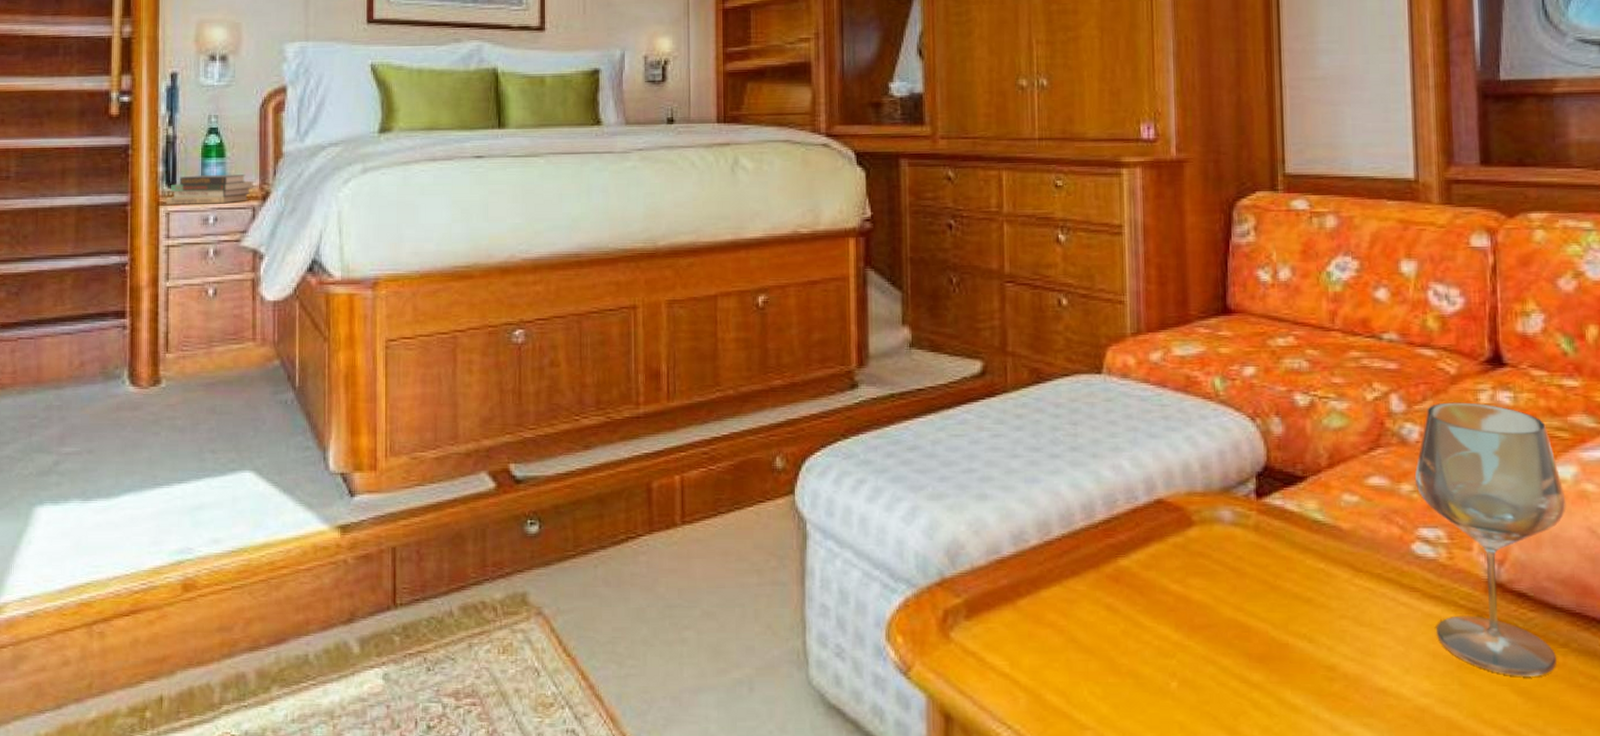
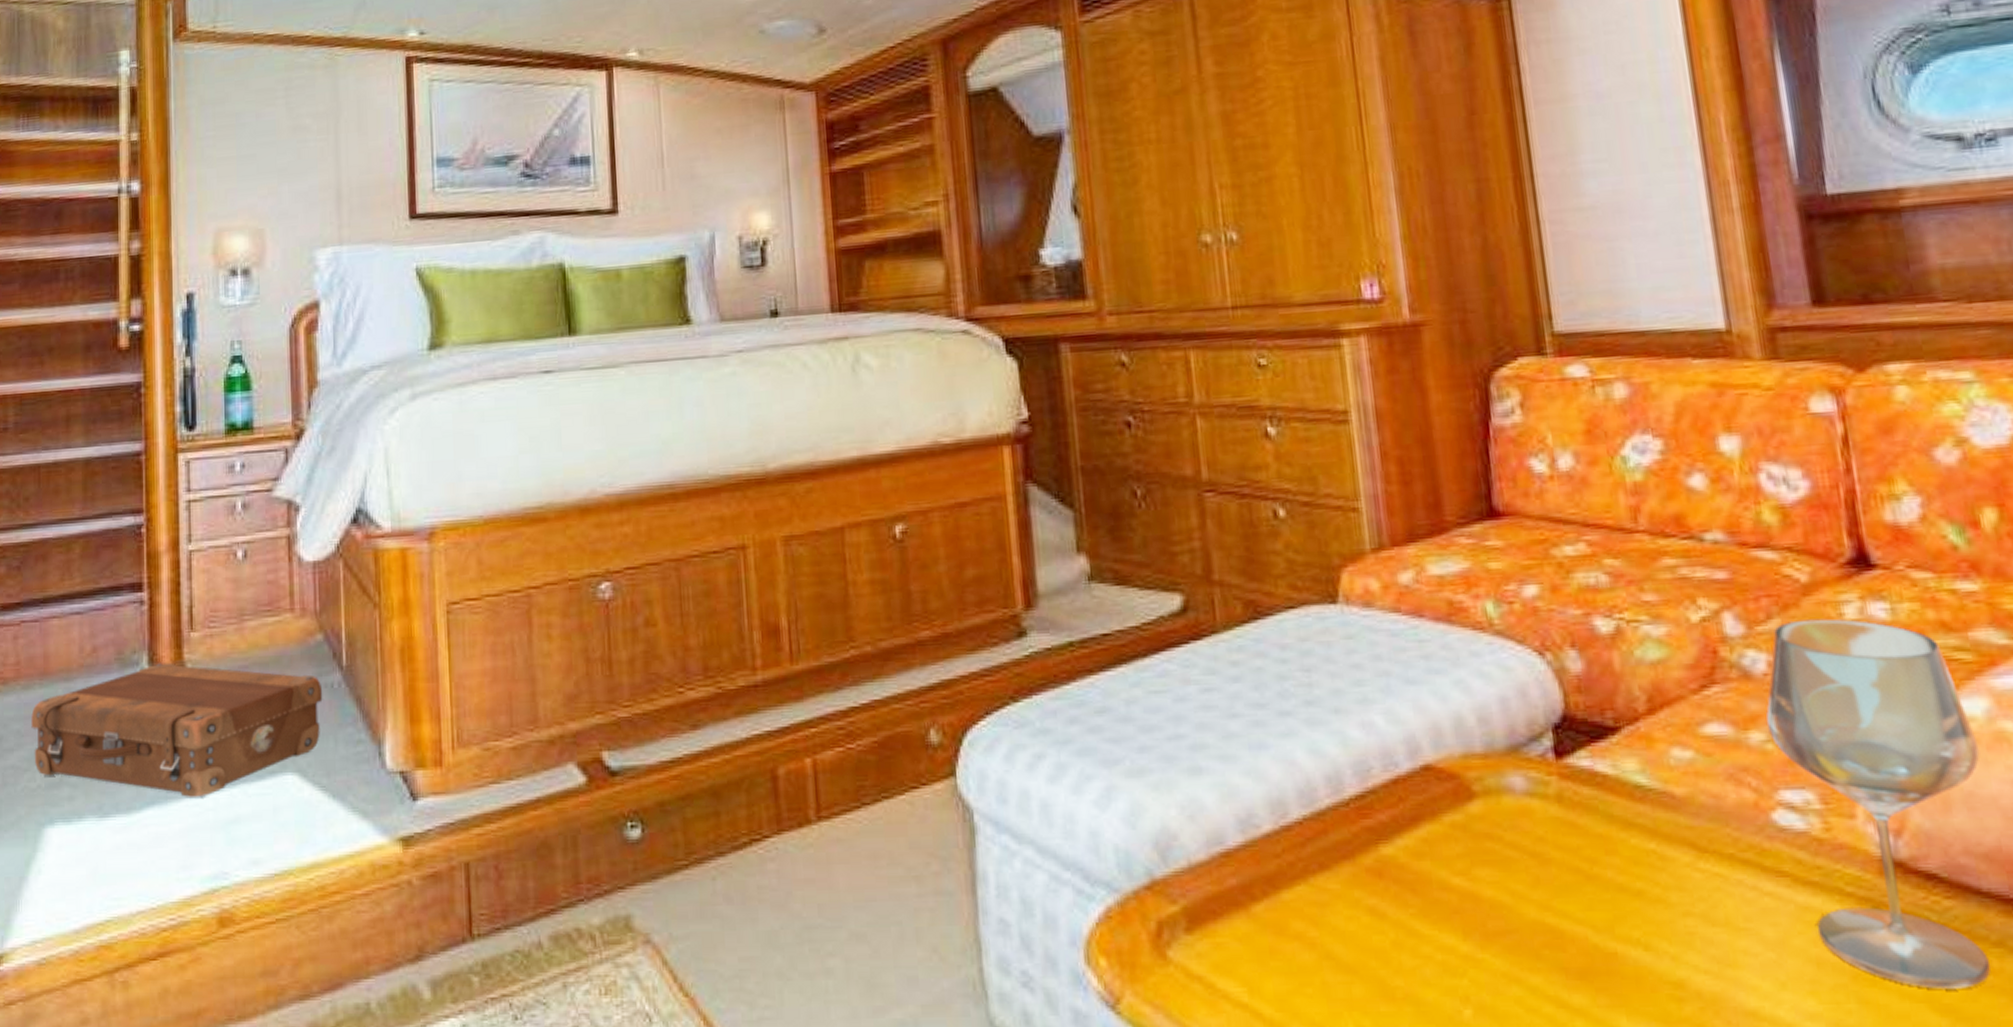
suitcase: none [25,377,278,488] -> present [31,662,323,798]
books: present [165,175,253,206] -> none [184,410,285,452]

